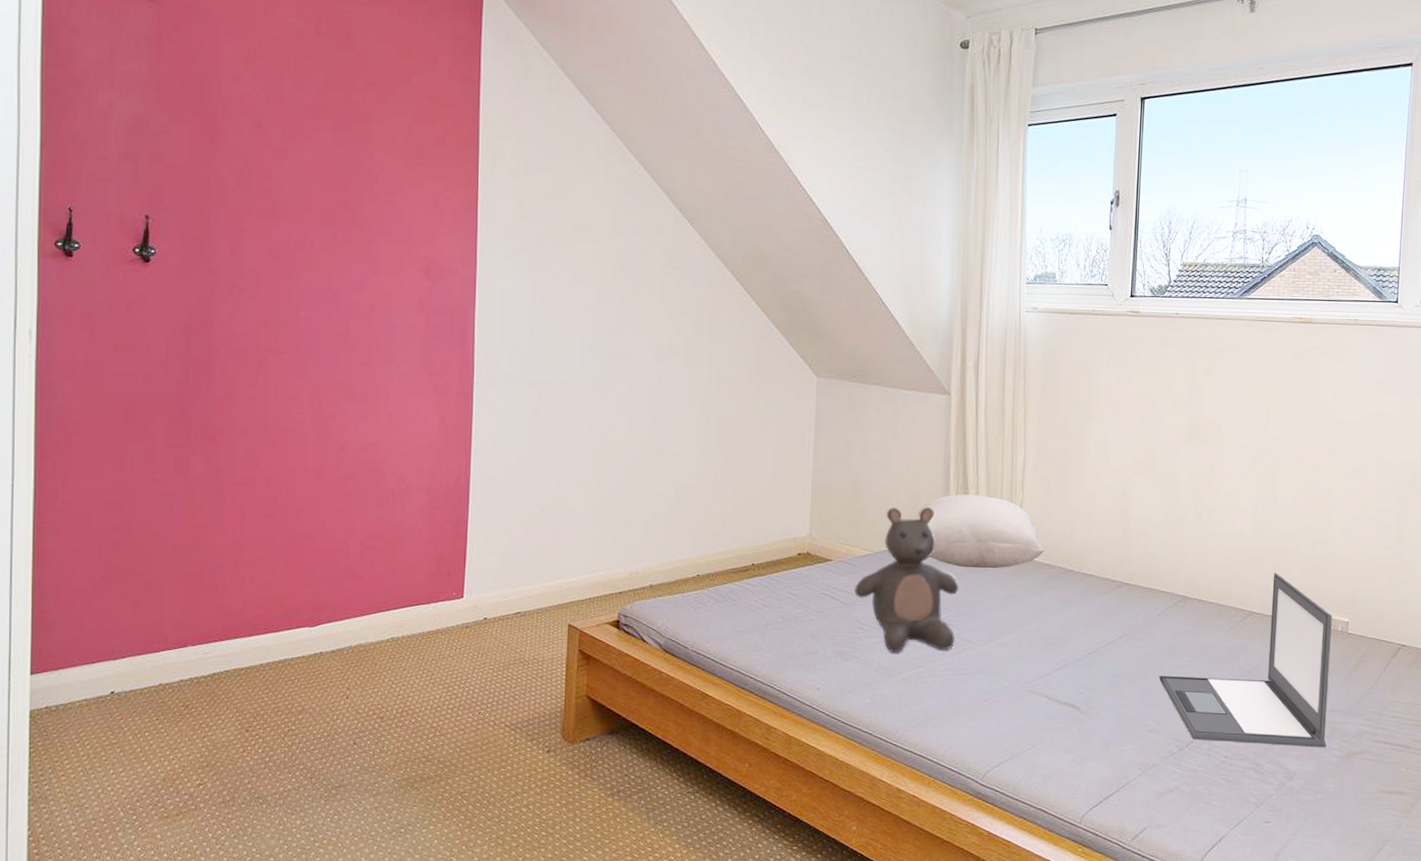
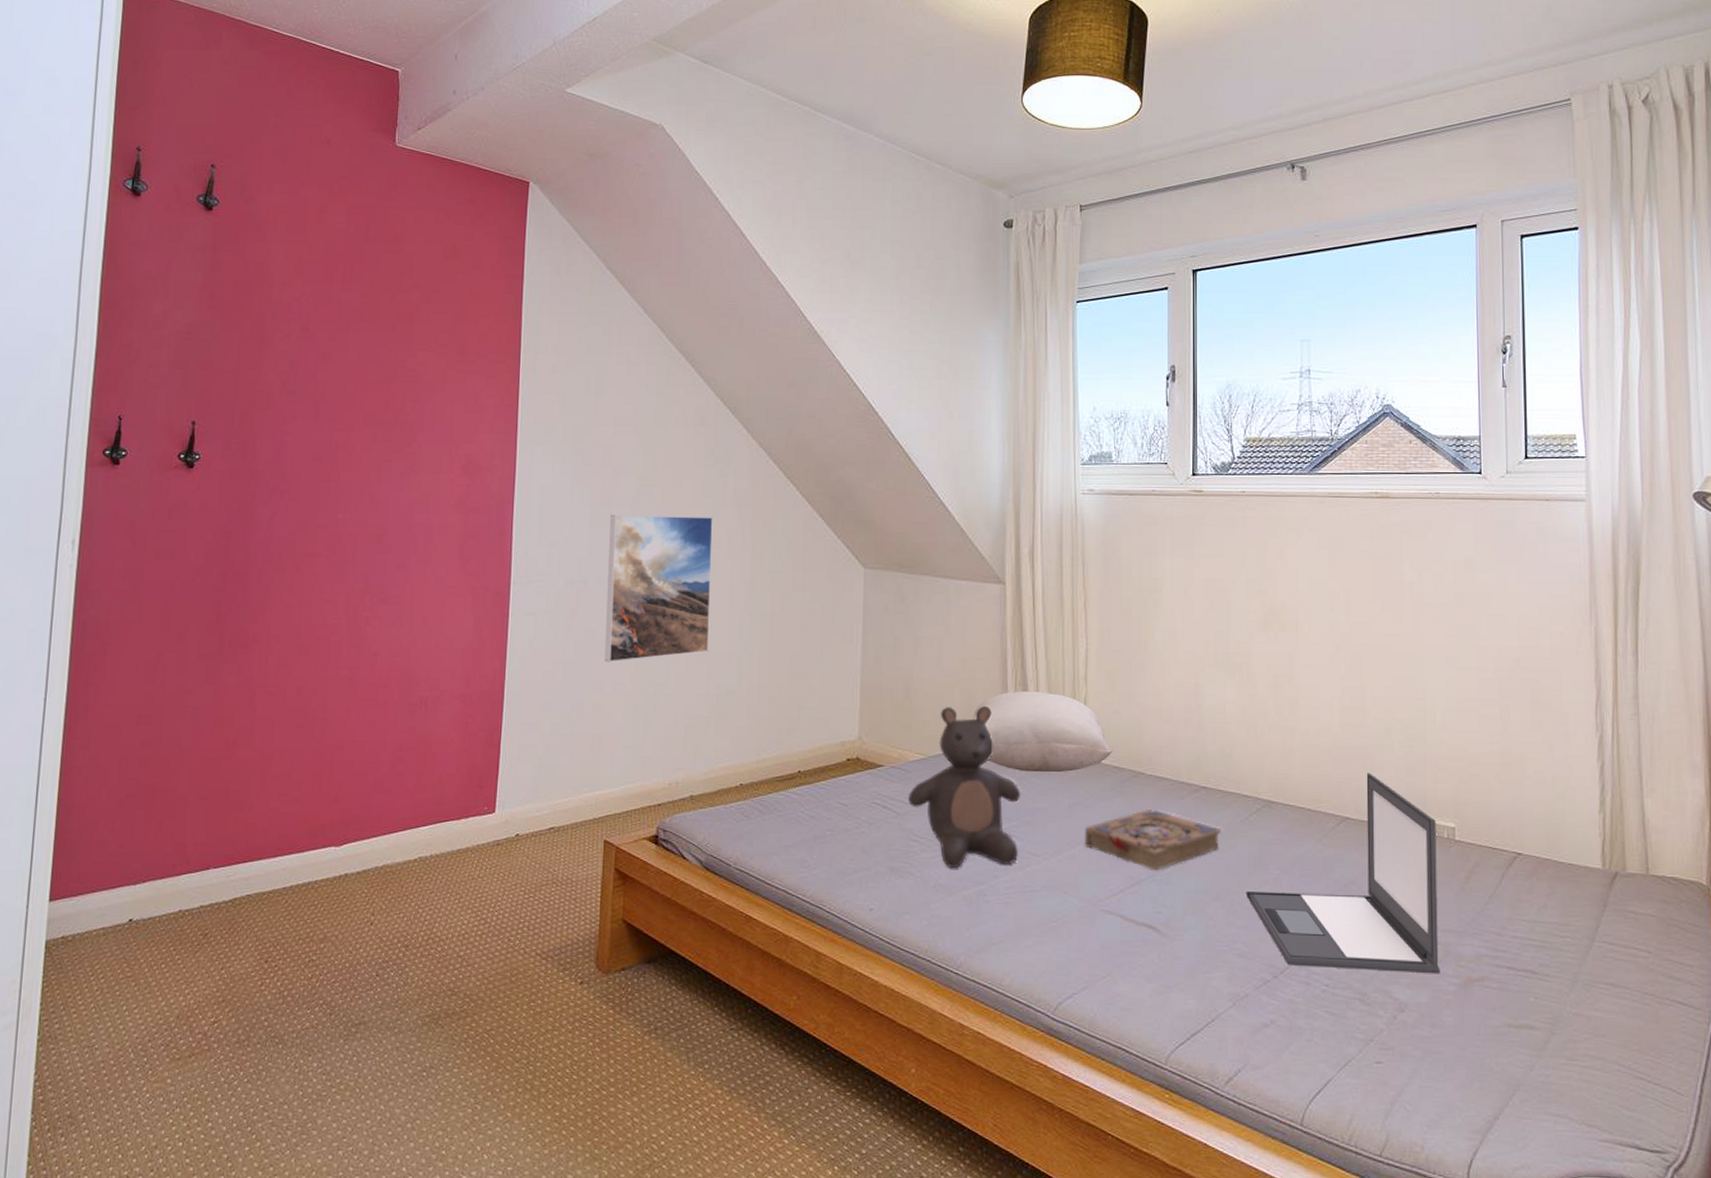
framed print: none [567,319,672,461] -> present [604,514,713,663]
book: none [1016,602,1140,657] -> present [1085,808,1221,871]

